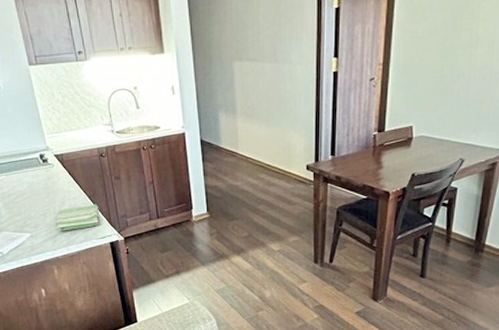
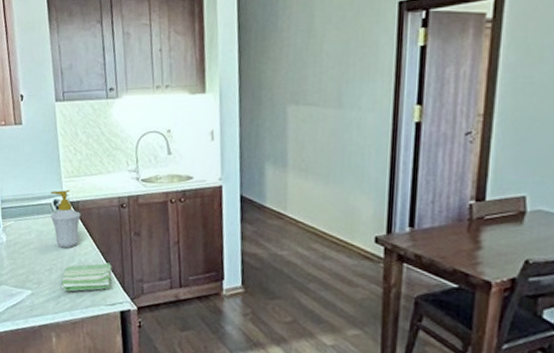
soap bottle: none [36,144,67,195] -> present [50,189,81,248]

